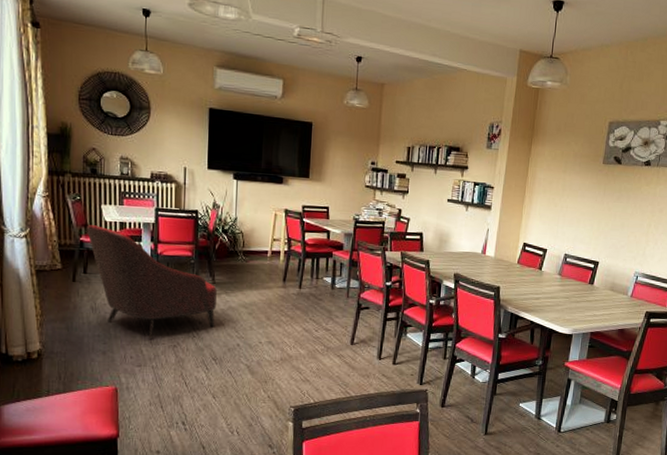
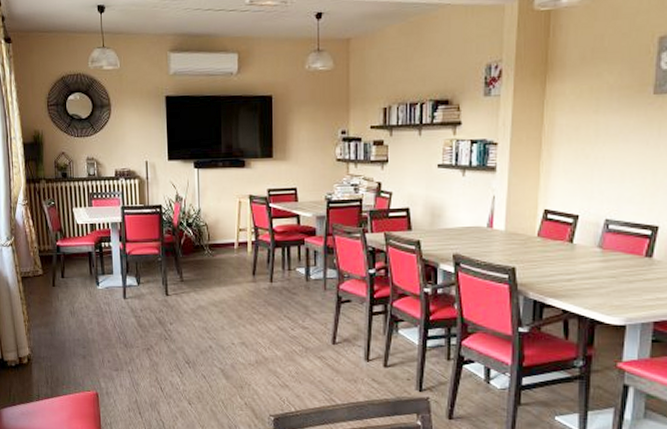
armchair: present [86,225,217,340] -> none [61,229,186,343]

